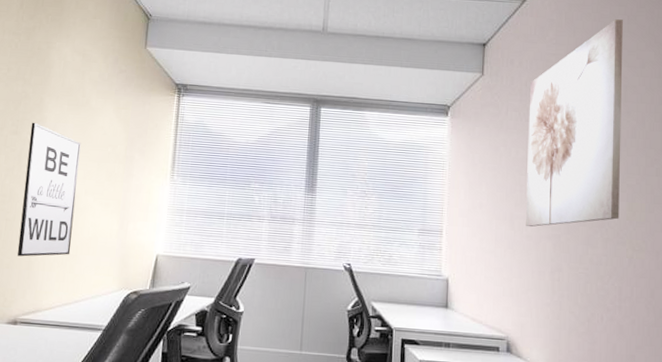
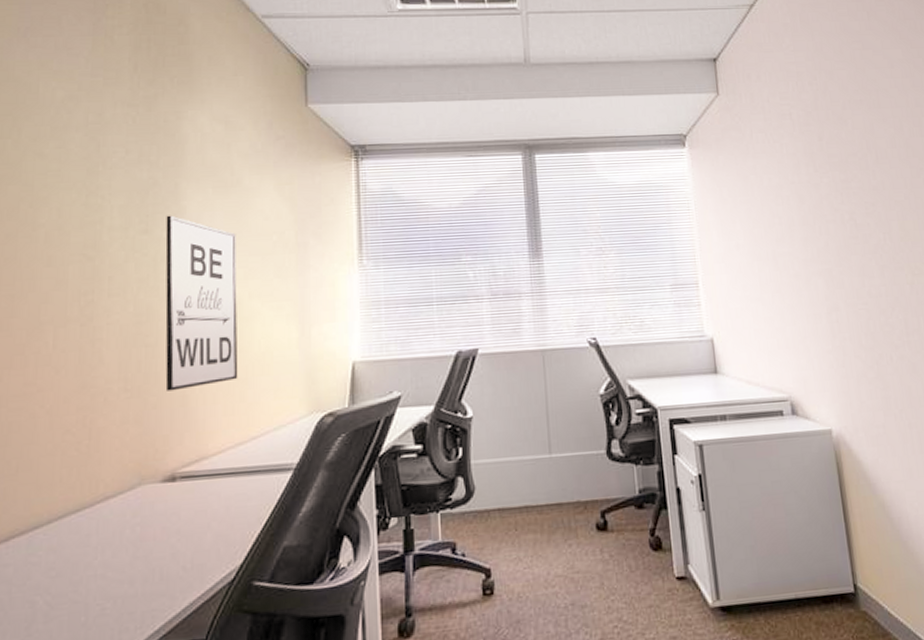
wall art: present [526,19,623,227] -> none [773,16,893,263]

